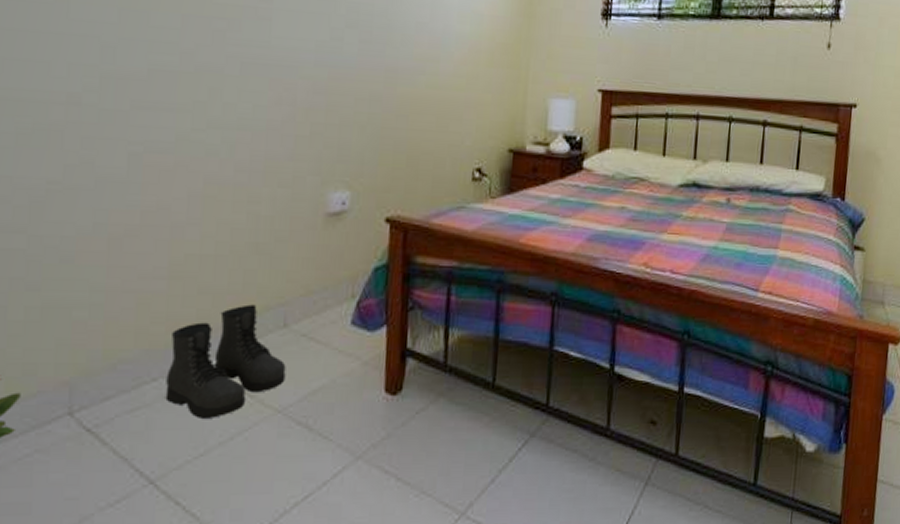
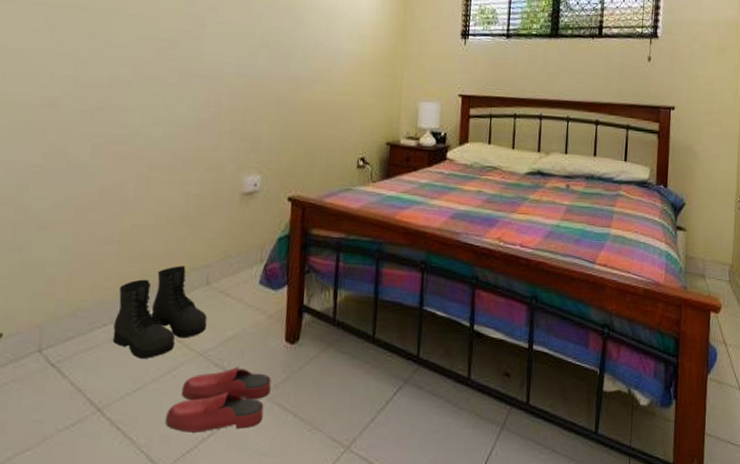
slippers: none [237,423,369,504] -> present [166,366,271,433]

